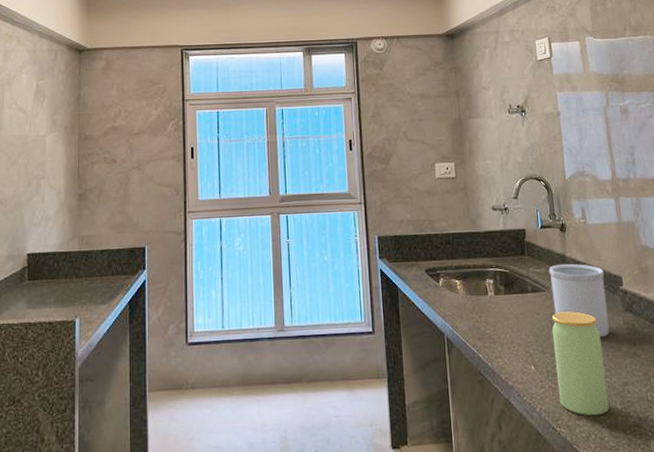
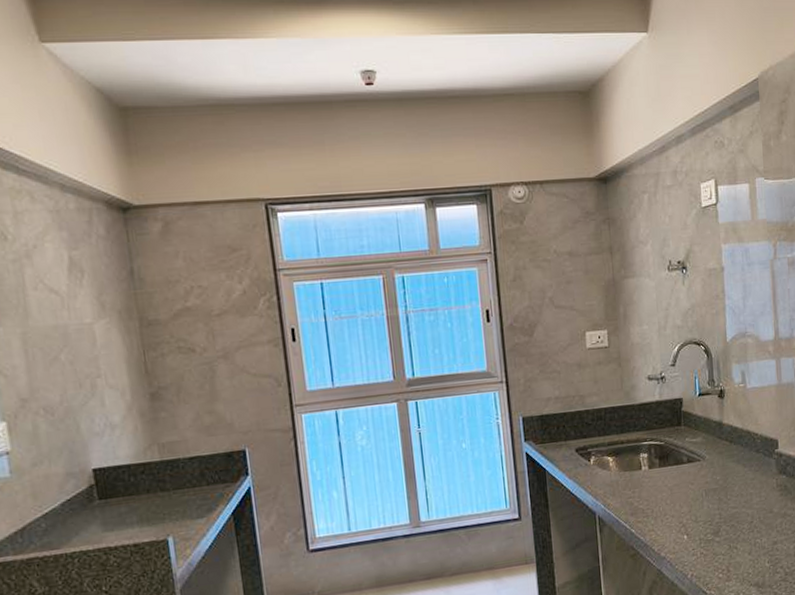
utensil holder: present [548,264,609,338] -> none [705,430,762,502]
jar: present [552,311,609,416] -> none [706,478,758,577]

